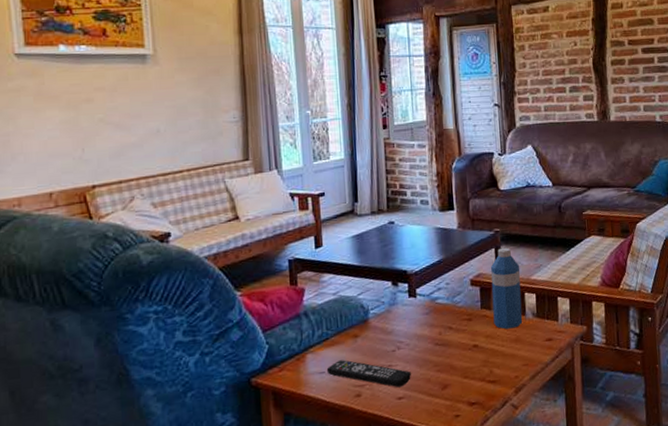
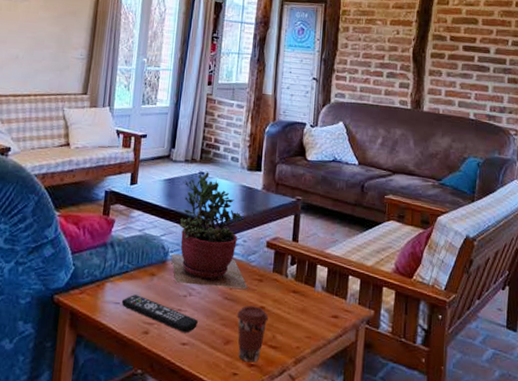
succulent plant: none [372,220,457,340] -> present [171,172,248,289]
coffee cup: none [450,345,483,402] -> present [237,305,268,363]
water bottle: present [490,247,523,329] -> none [283,216,316,298]

